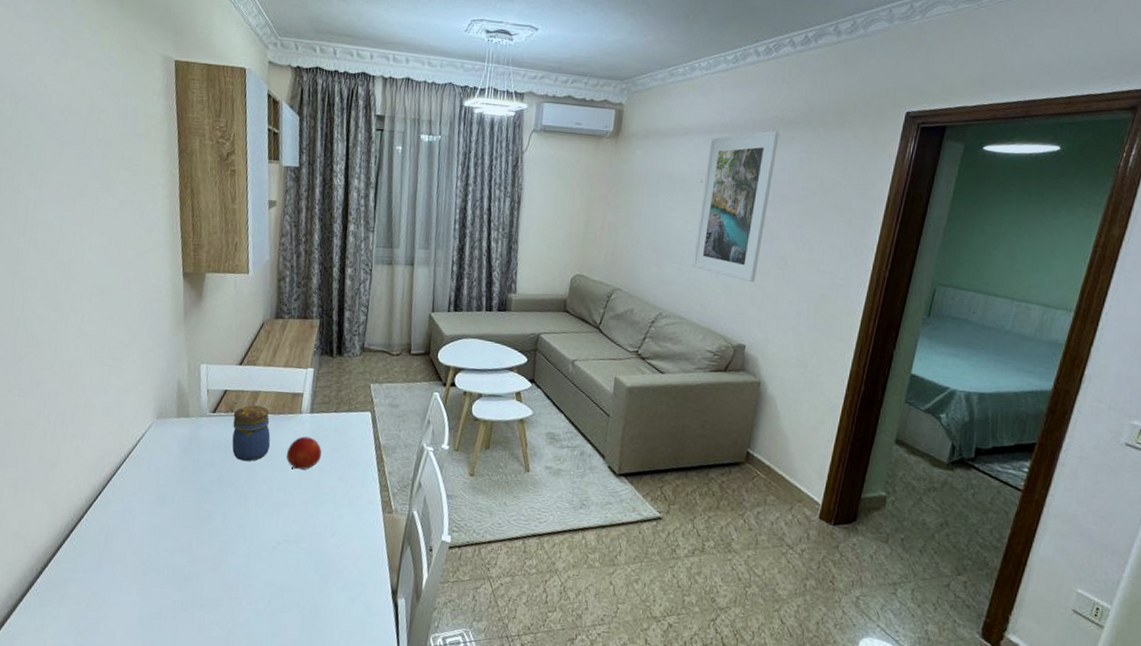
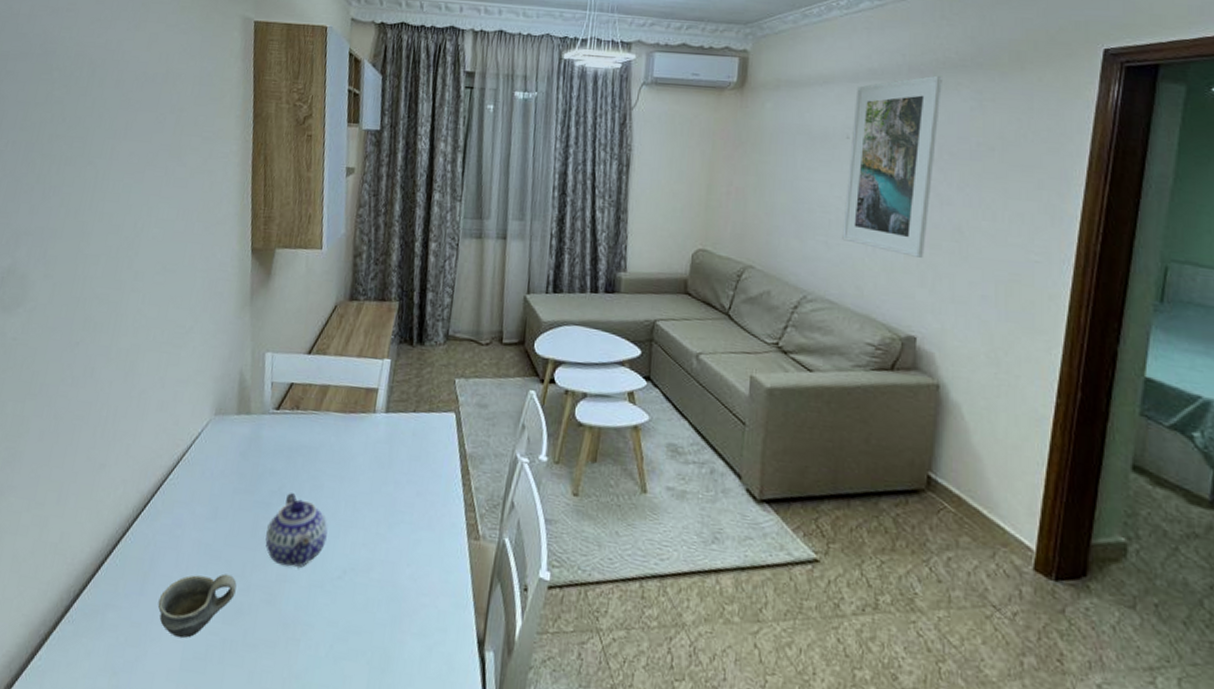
cup: none [114,549,184,603] -> present [158,573,237,639]
teapot: none [208,481,263,541] -> present [265,493,328,567]
jar: present [232,405,271,462] -> none [296,401,340,470]
fruit: present [286,436,322,470] -> none [356,440,398,481]

